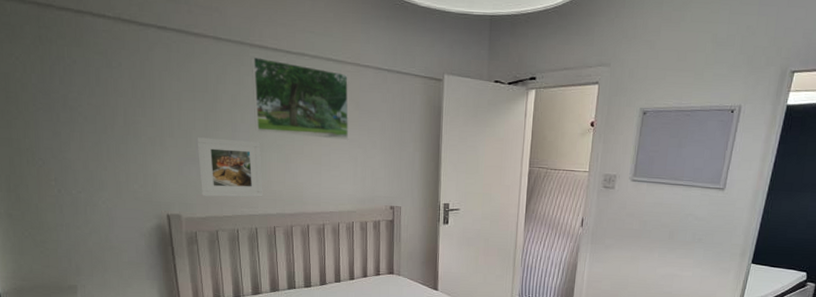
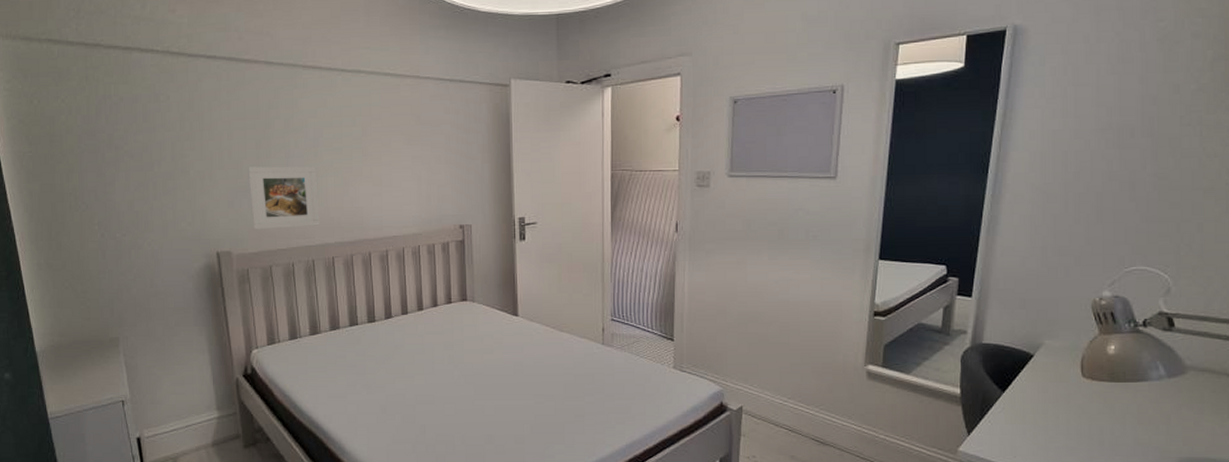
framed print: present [251,56,349,141] -> none [304,77,411,158]

